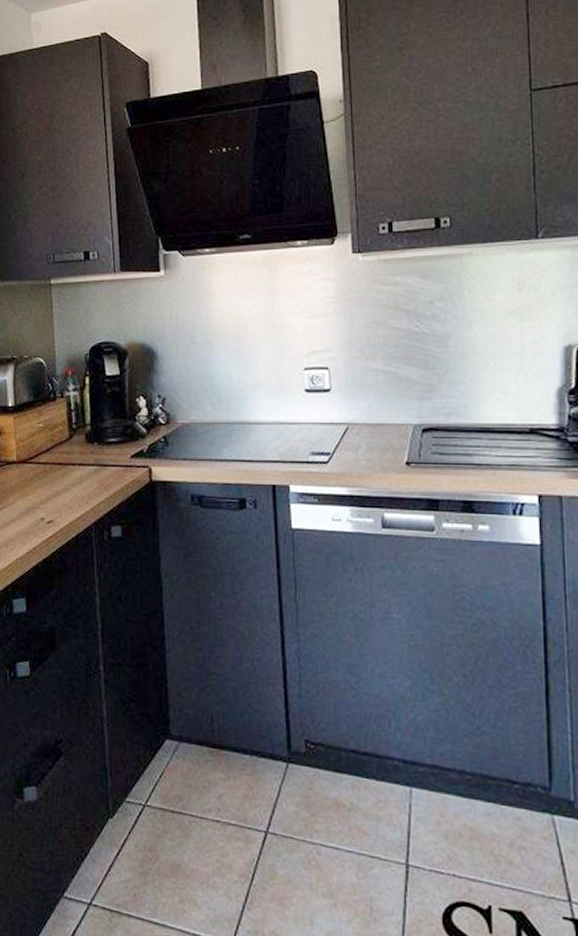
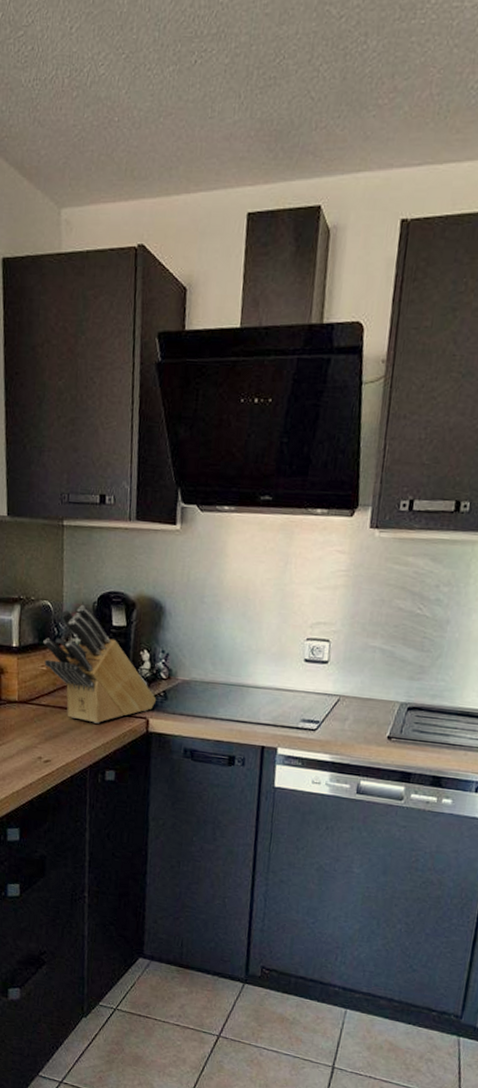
knife block: none [38,359,158,477] -> present [43,605,157,724]

